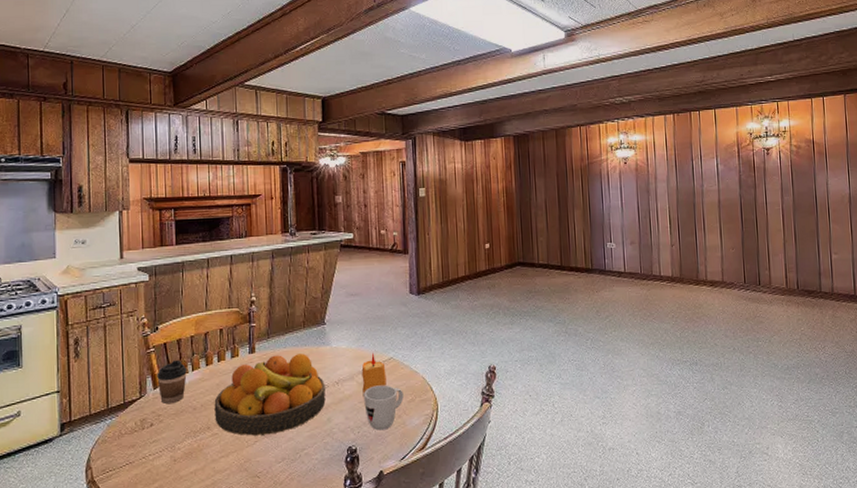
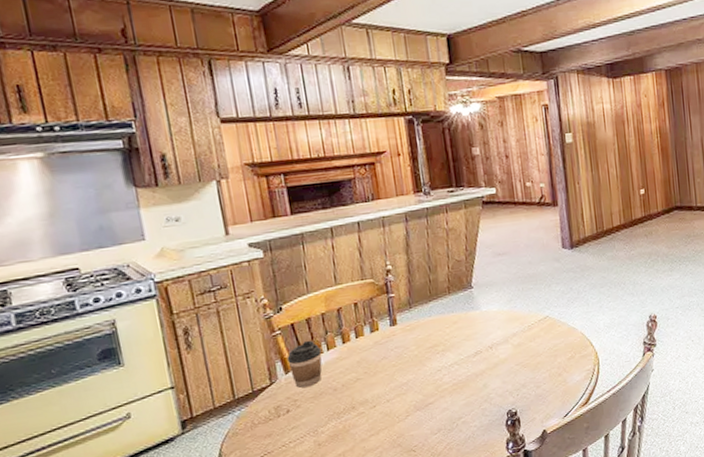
fruit bowl: present [214,353,326,436] -> none [356,321,480,412]
candle: present [361,352,386,395] -> none [516,312,544,357]
mug: present [364,385,404,431] -> none [520,344,563,391]

